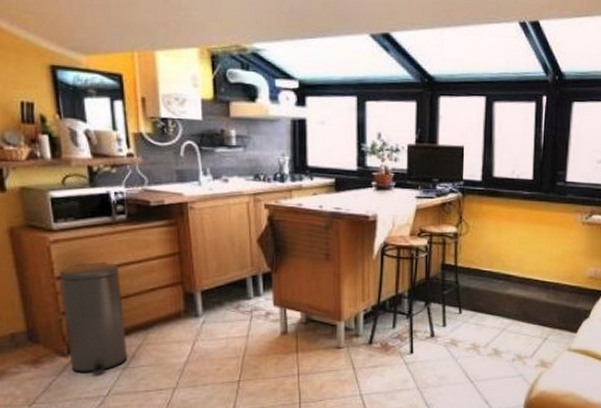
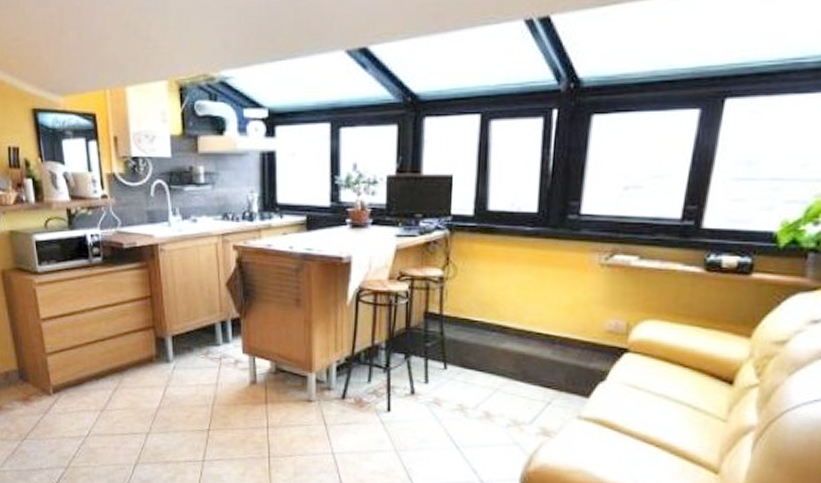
pedal bin: present [59,262,127,374] -> none [44,305,104,414]

